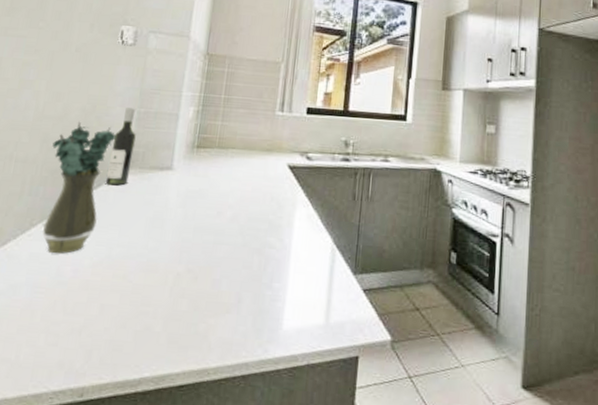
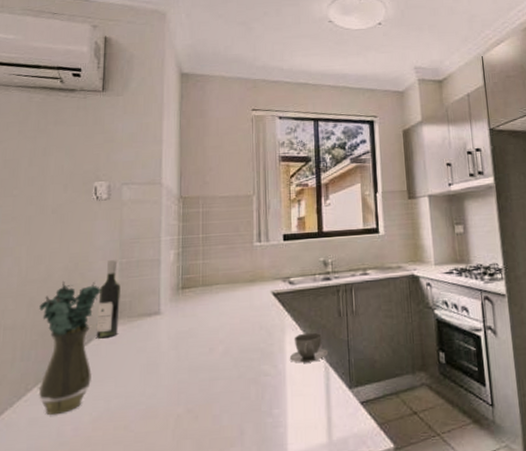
teacup: none [296,211,338,242] -> present [289,332,329,363]

